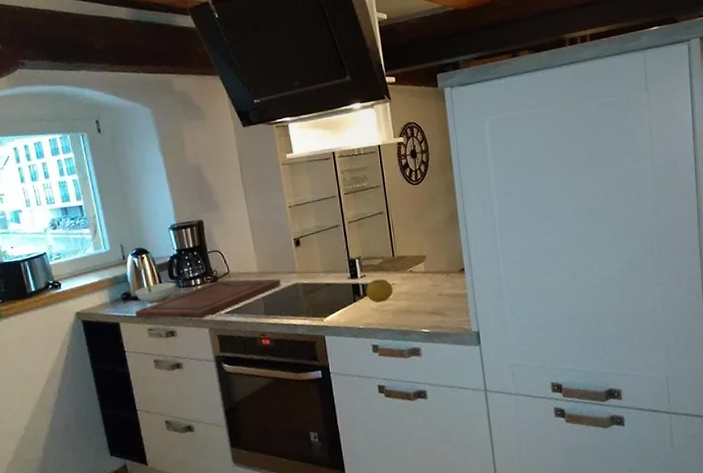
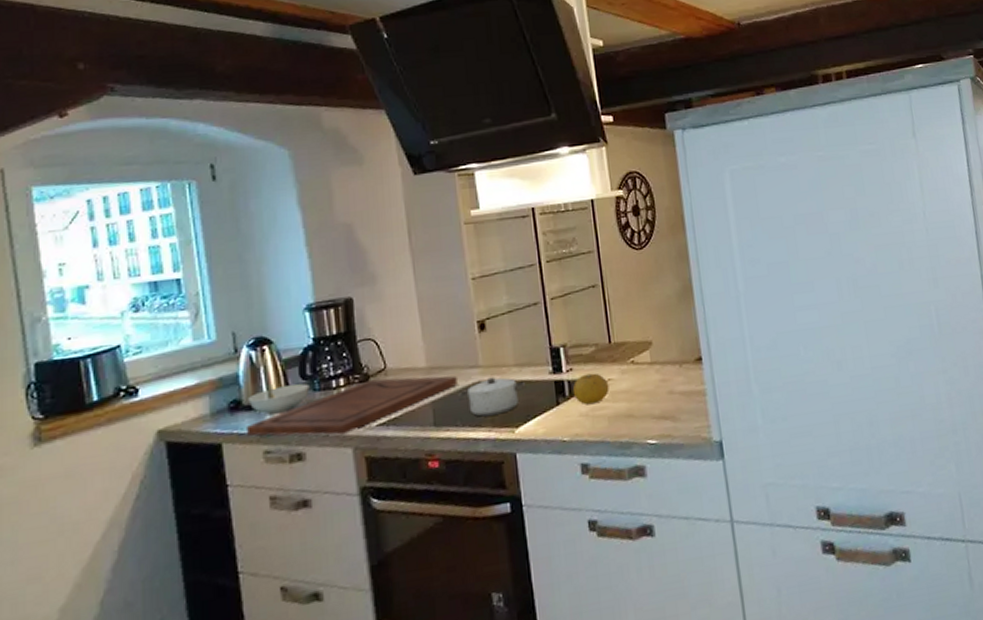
cooking pot: none [281,280,331,309] -> present [458,377,527,417]

